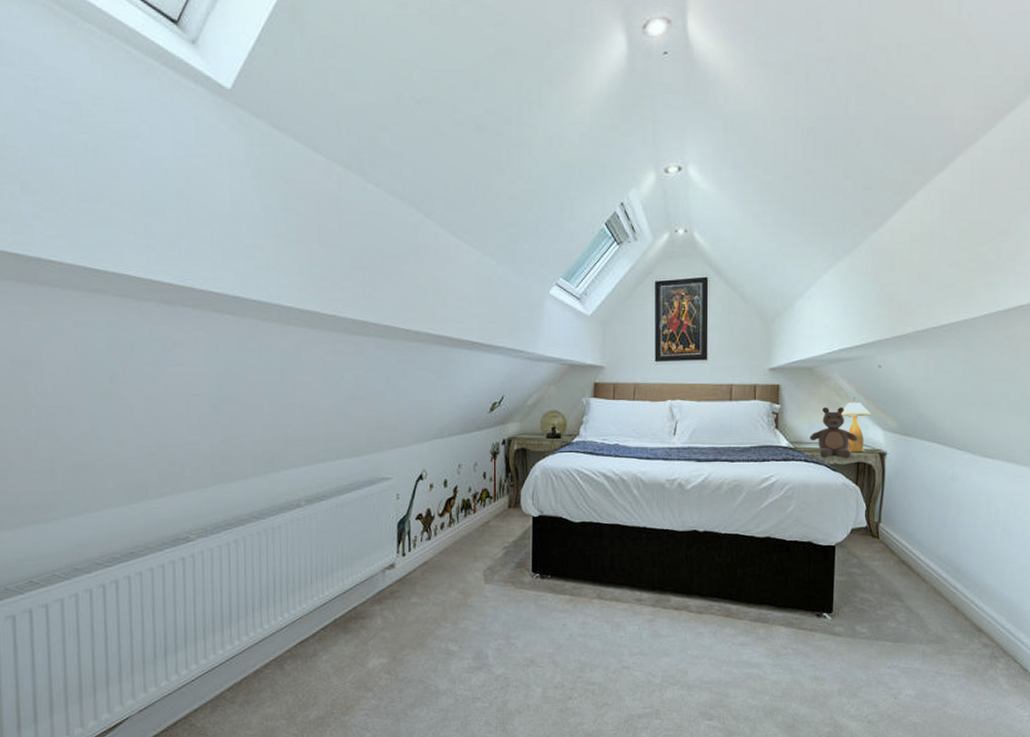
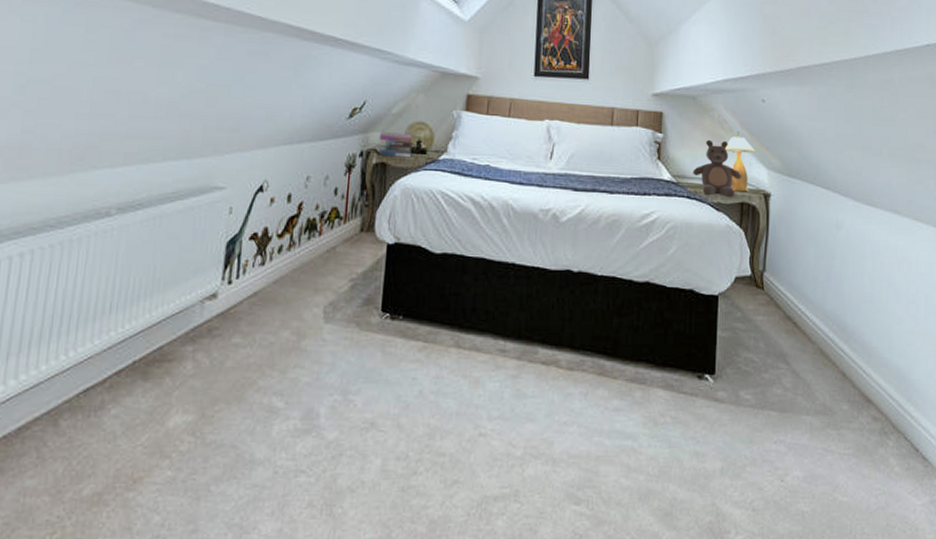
books: none [515,420,548,443] -> present [375,131,413,158]

